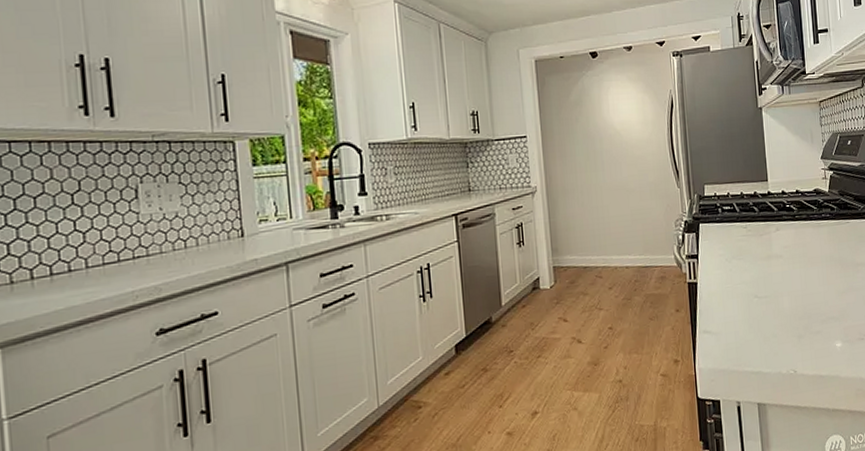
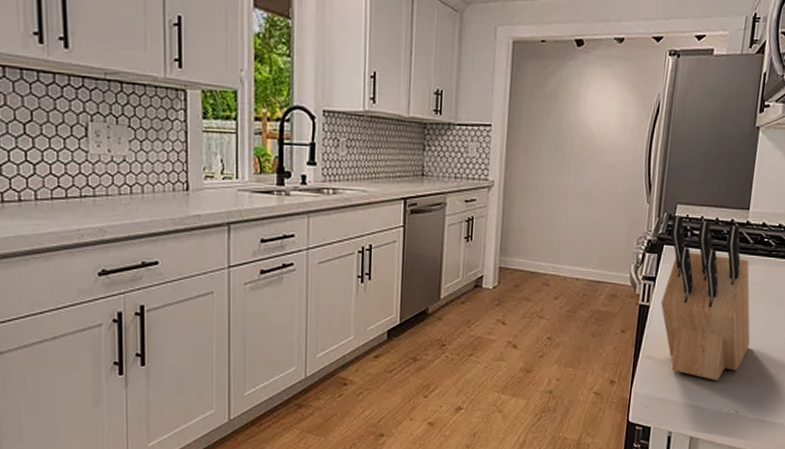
knife block: none [703,196,793,345] -> present [661,217,750,380]

